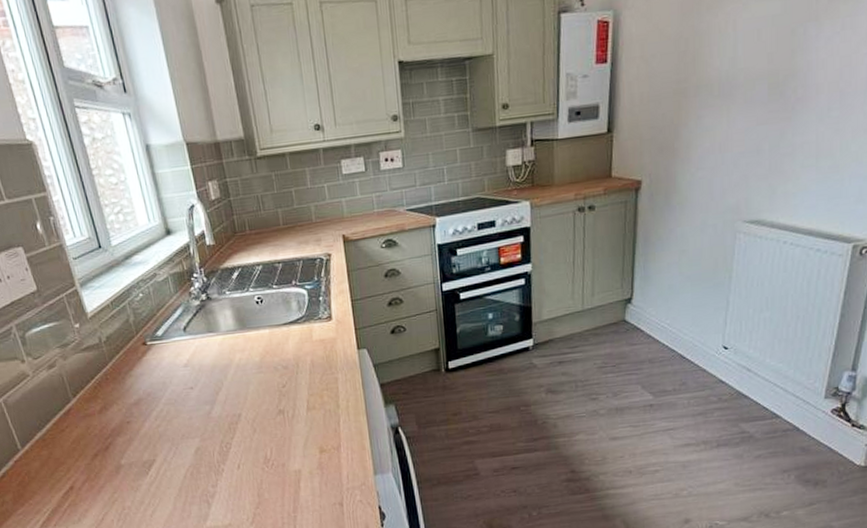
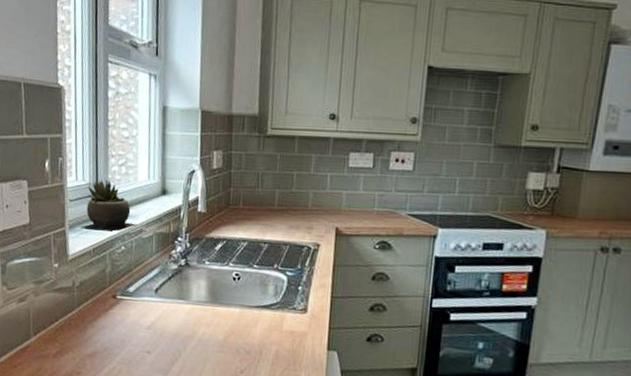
succulent plant: none [88,230,150,285] -> present [80,179,138,232]

